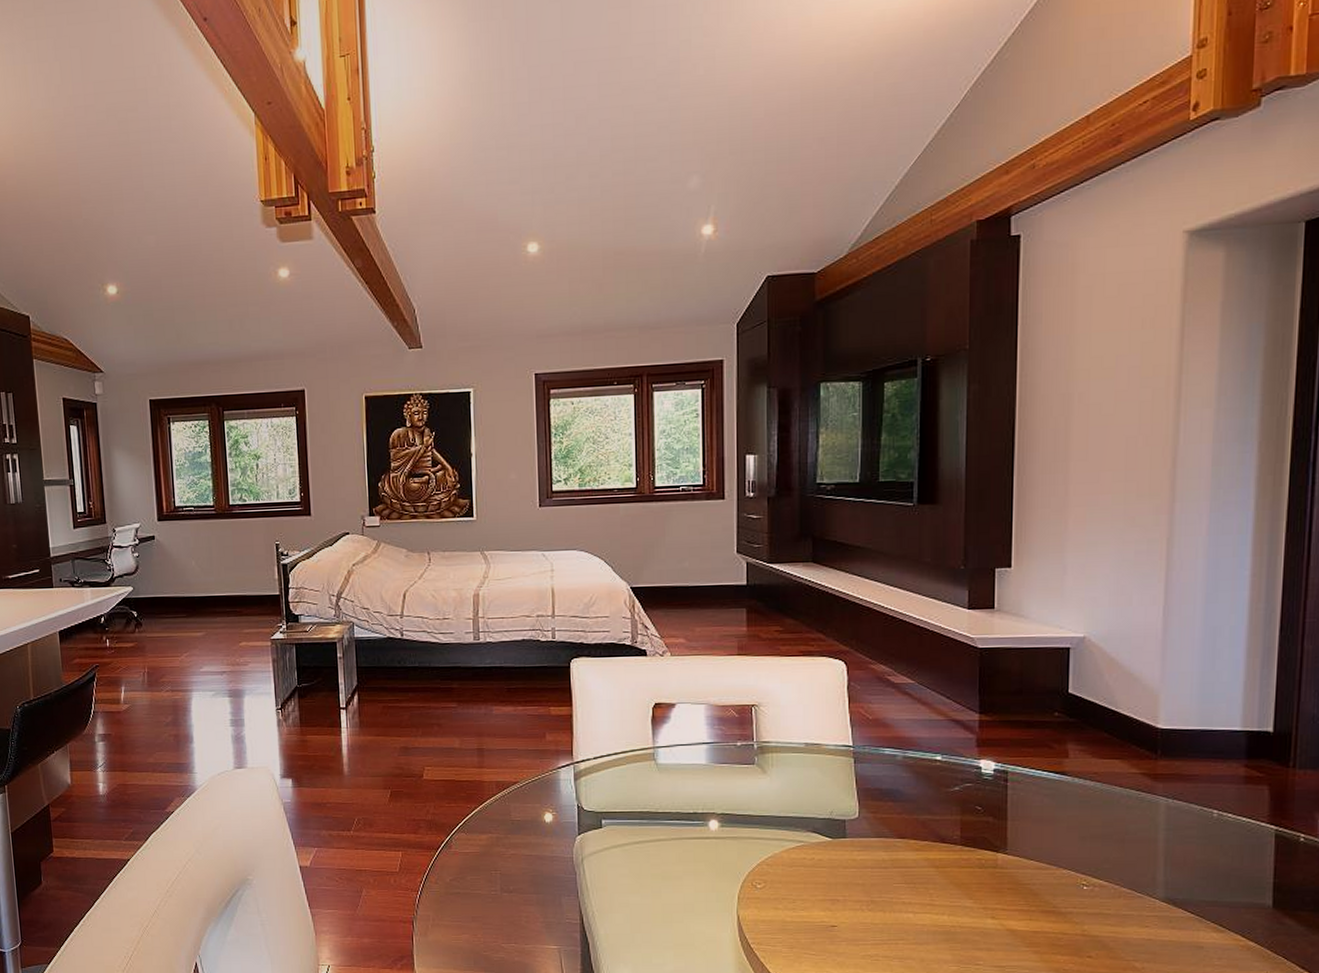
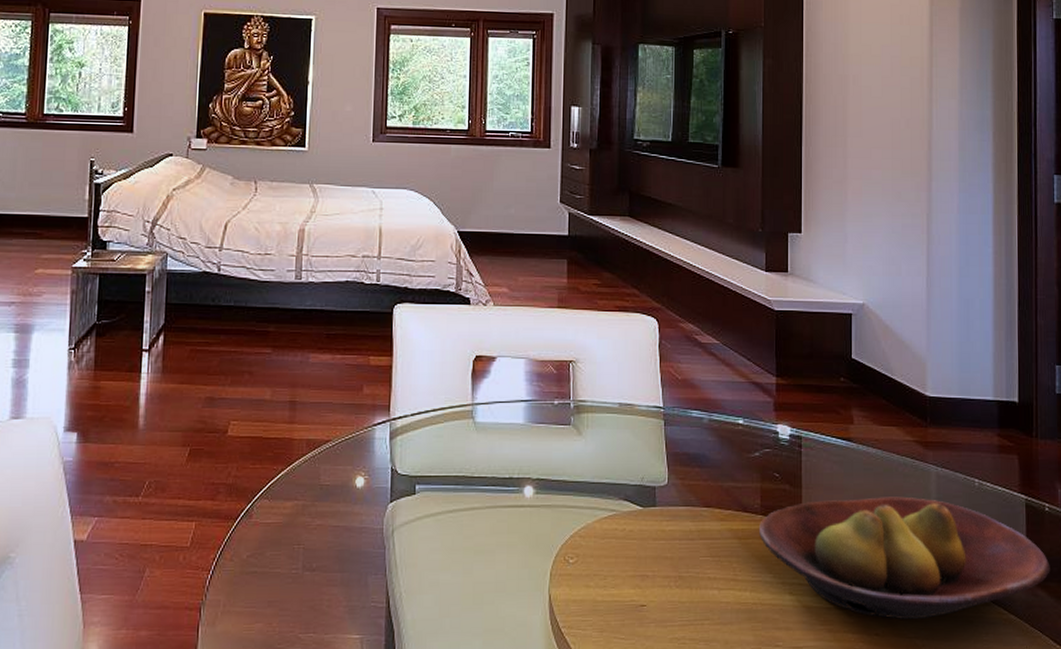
fruit bowl: none [957,828,1302,944] -> present [758,496,1050,620]

